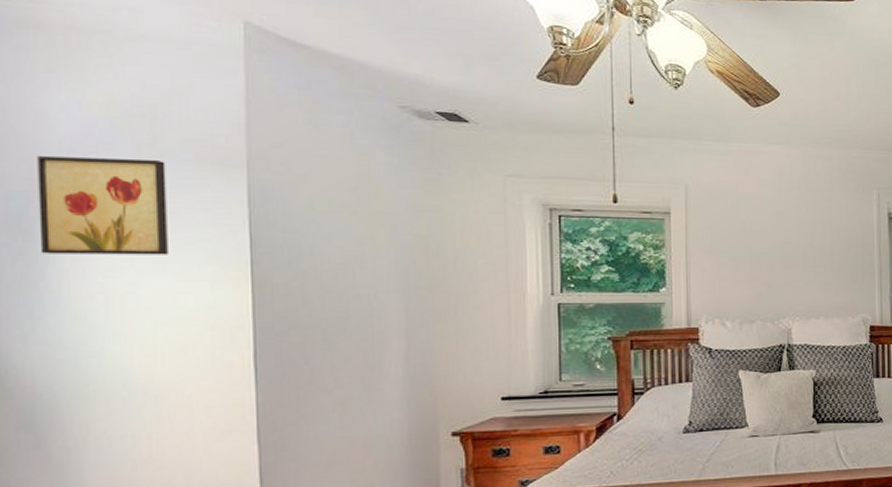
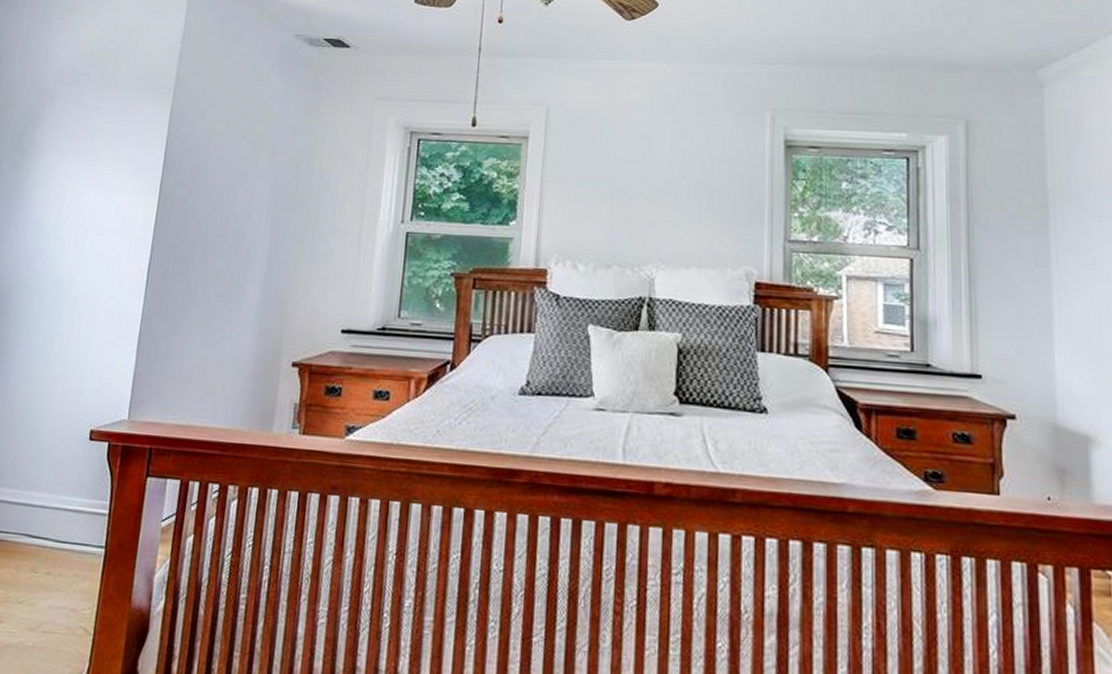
wall art: present [37,156,168,255] -> none [27,86,119,170]

